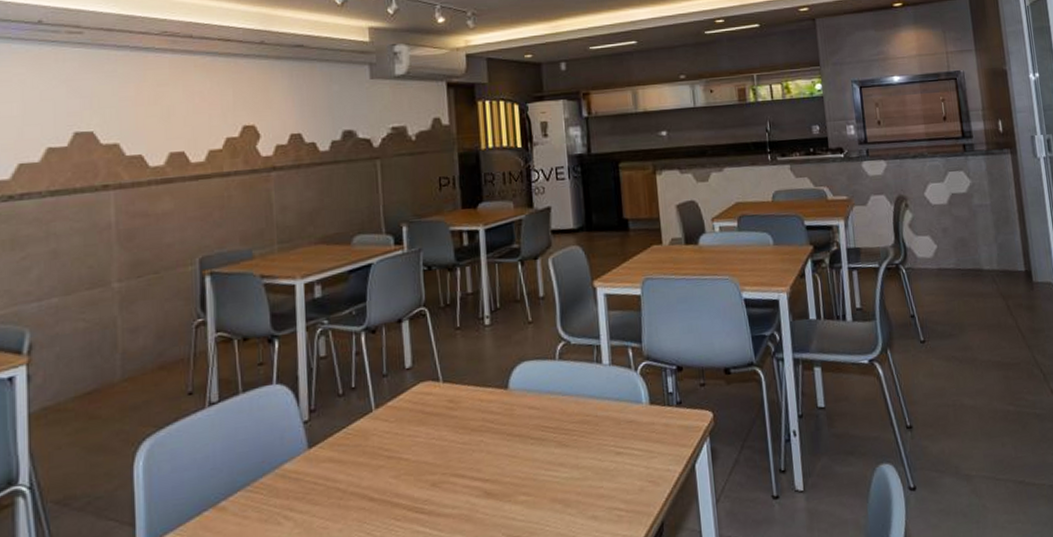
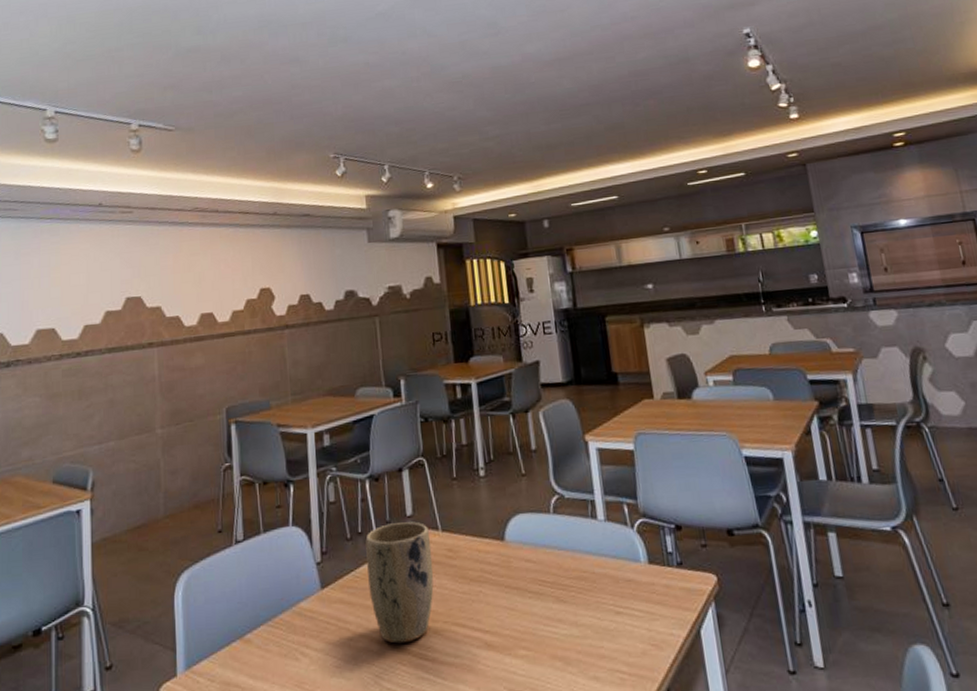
plant pot: none [359,374,433,500] -> present [365,521,434,644]

